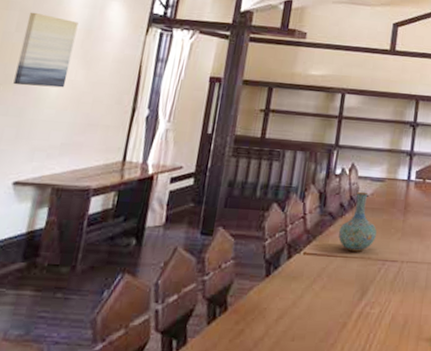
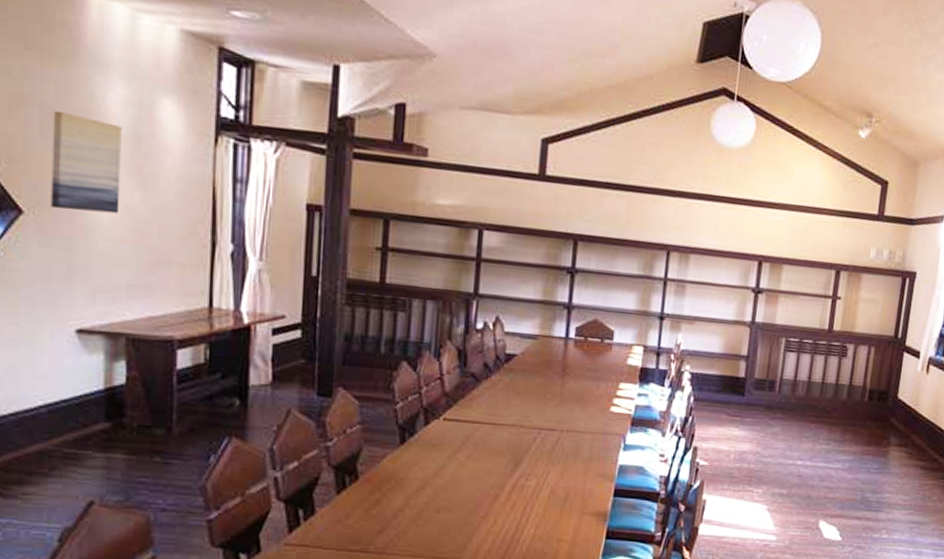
vase: present [338,191,377,252] -> none [483,349,530,419]

